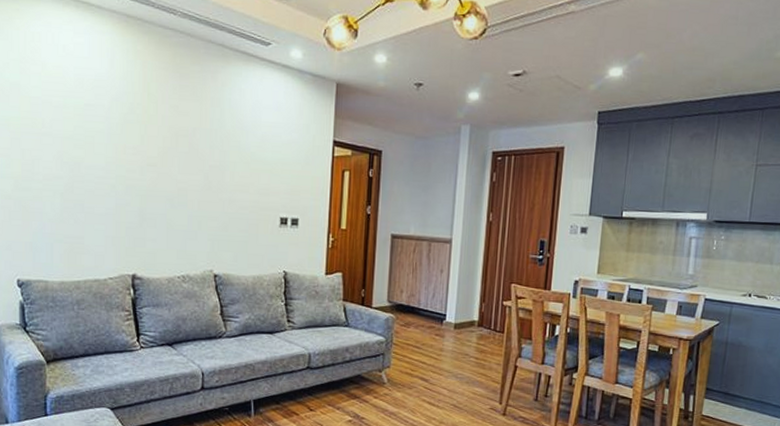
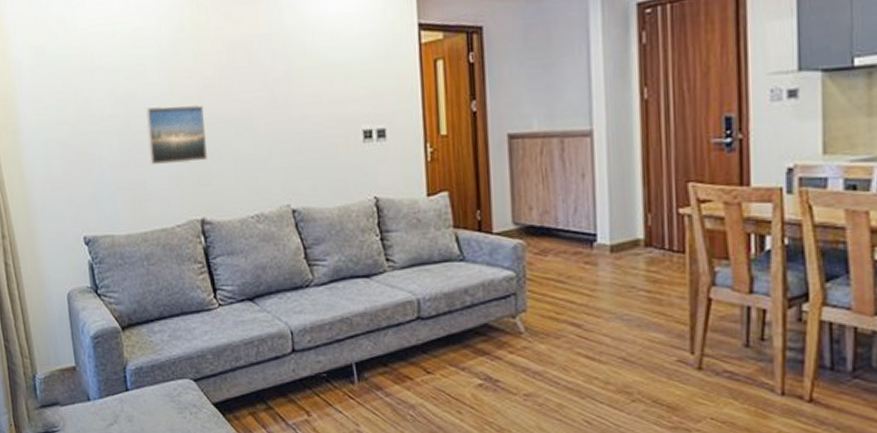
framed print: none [89,174,145,227] -> present [146,104,208,166]

